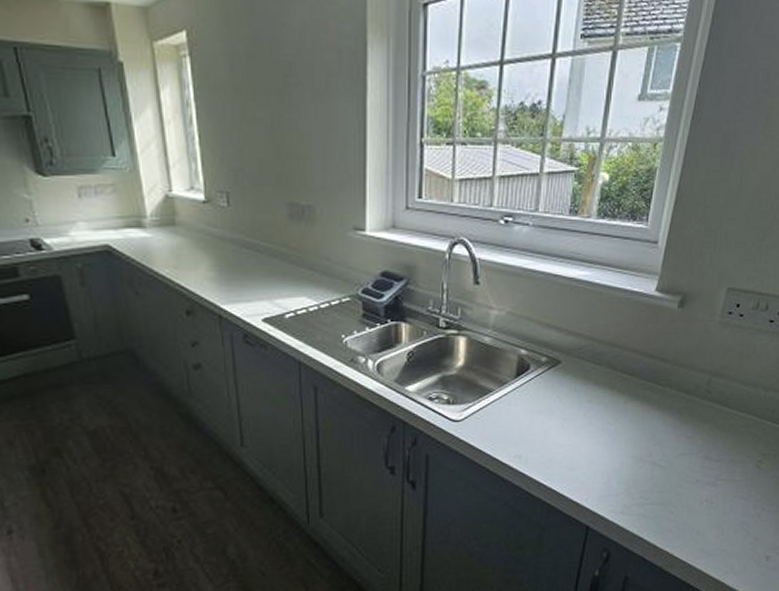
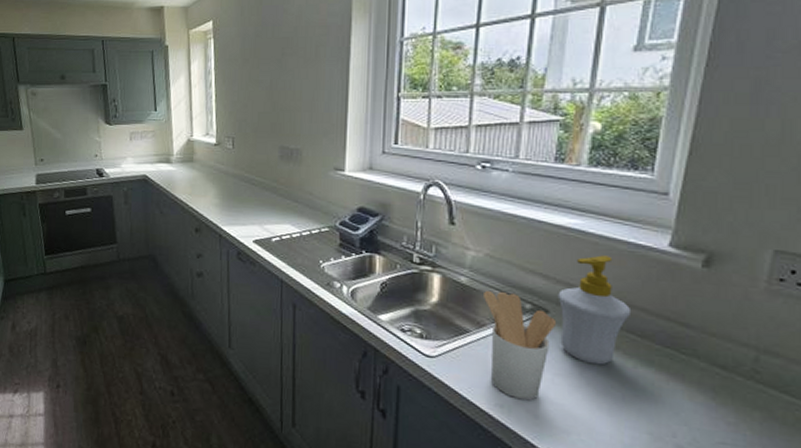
utensil holder: none [506,347,567,448] -> present [484,290,557,401]
soap bottle: none [568,304,626,405] -> present [558,255,632,365]

